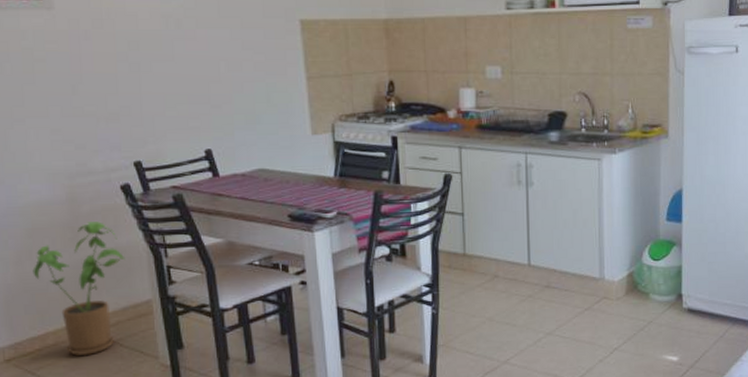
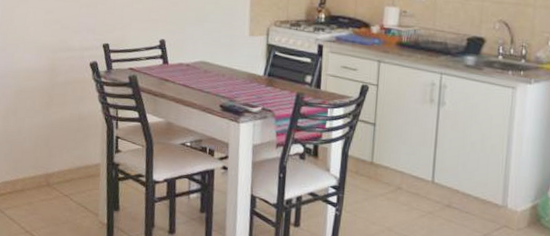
house plant: present [32,221,126,356] -> none [14,90,85,204]

